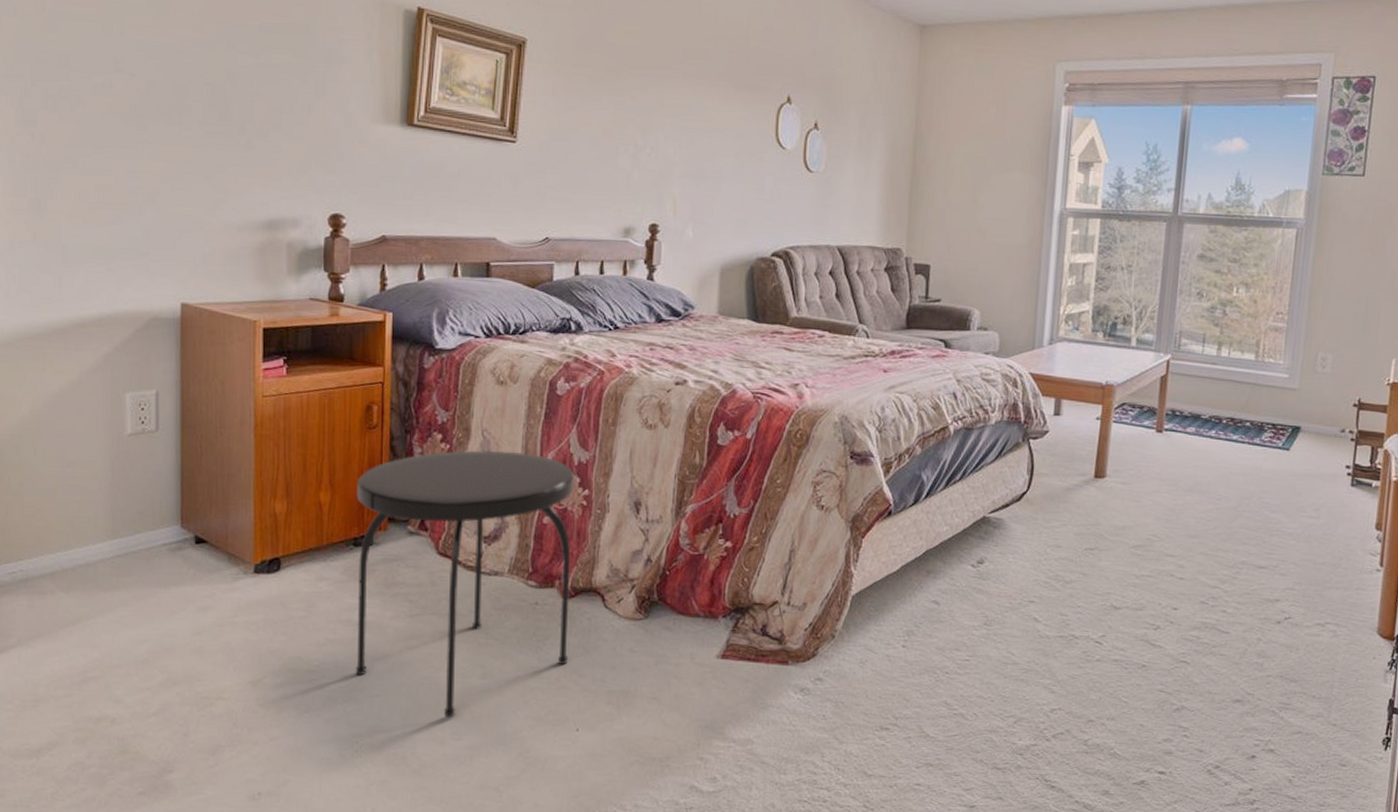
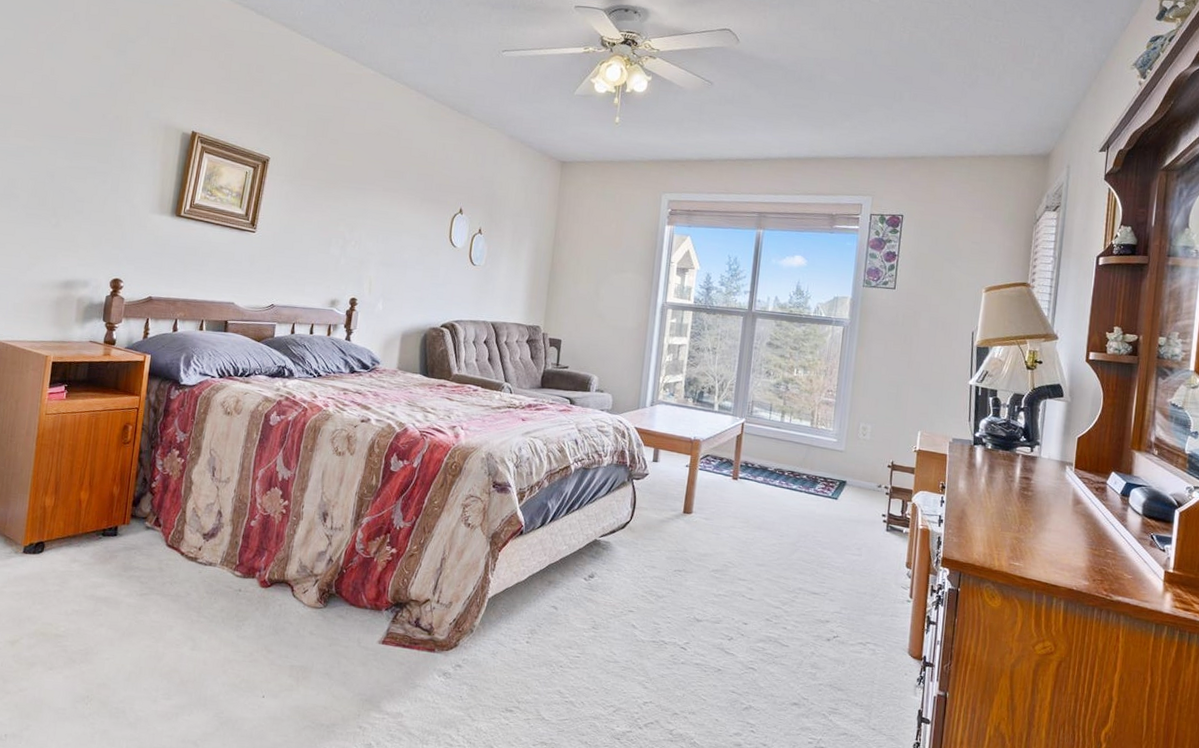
side table: present [355,450,575,718] -> none [92,464,278,681]

